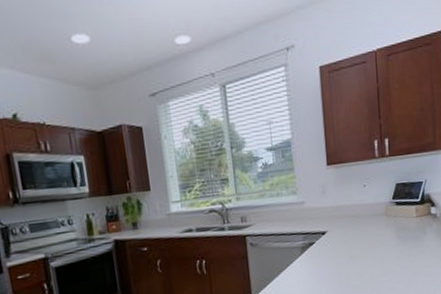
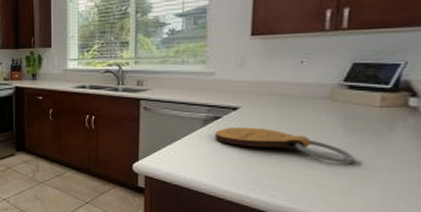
cutting board: none [312,247,407,268] -> present [215,127,355,164]

